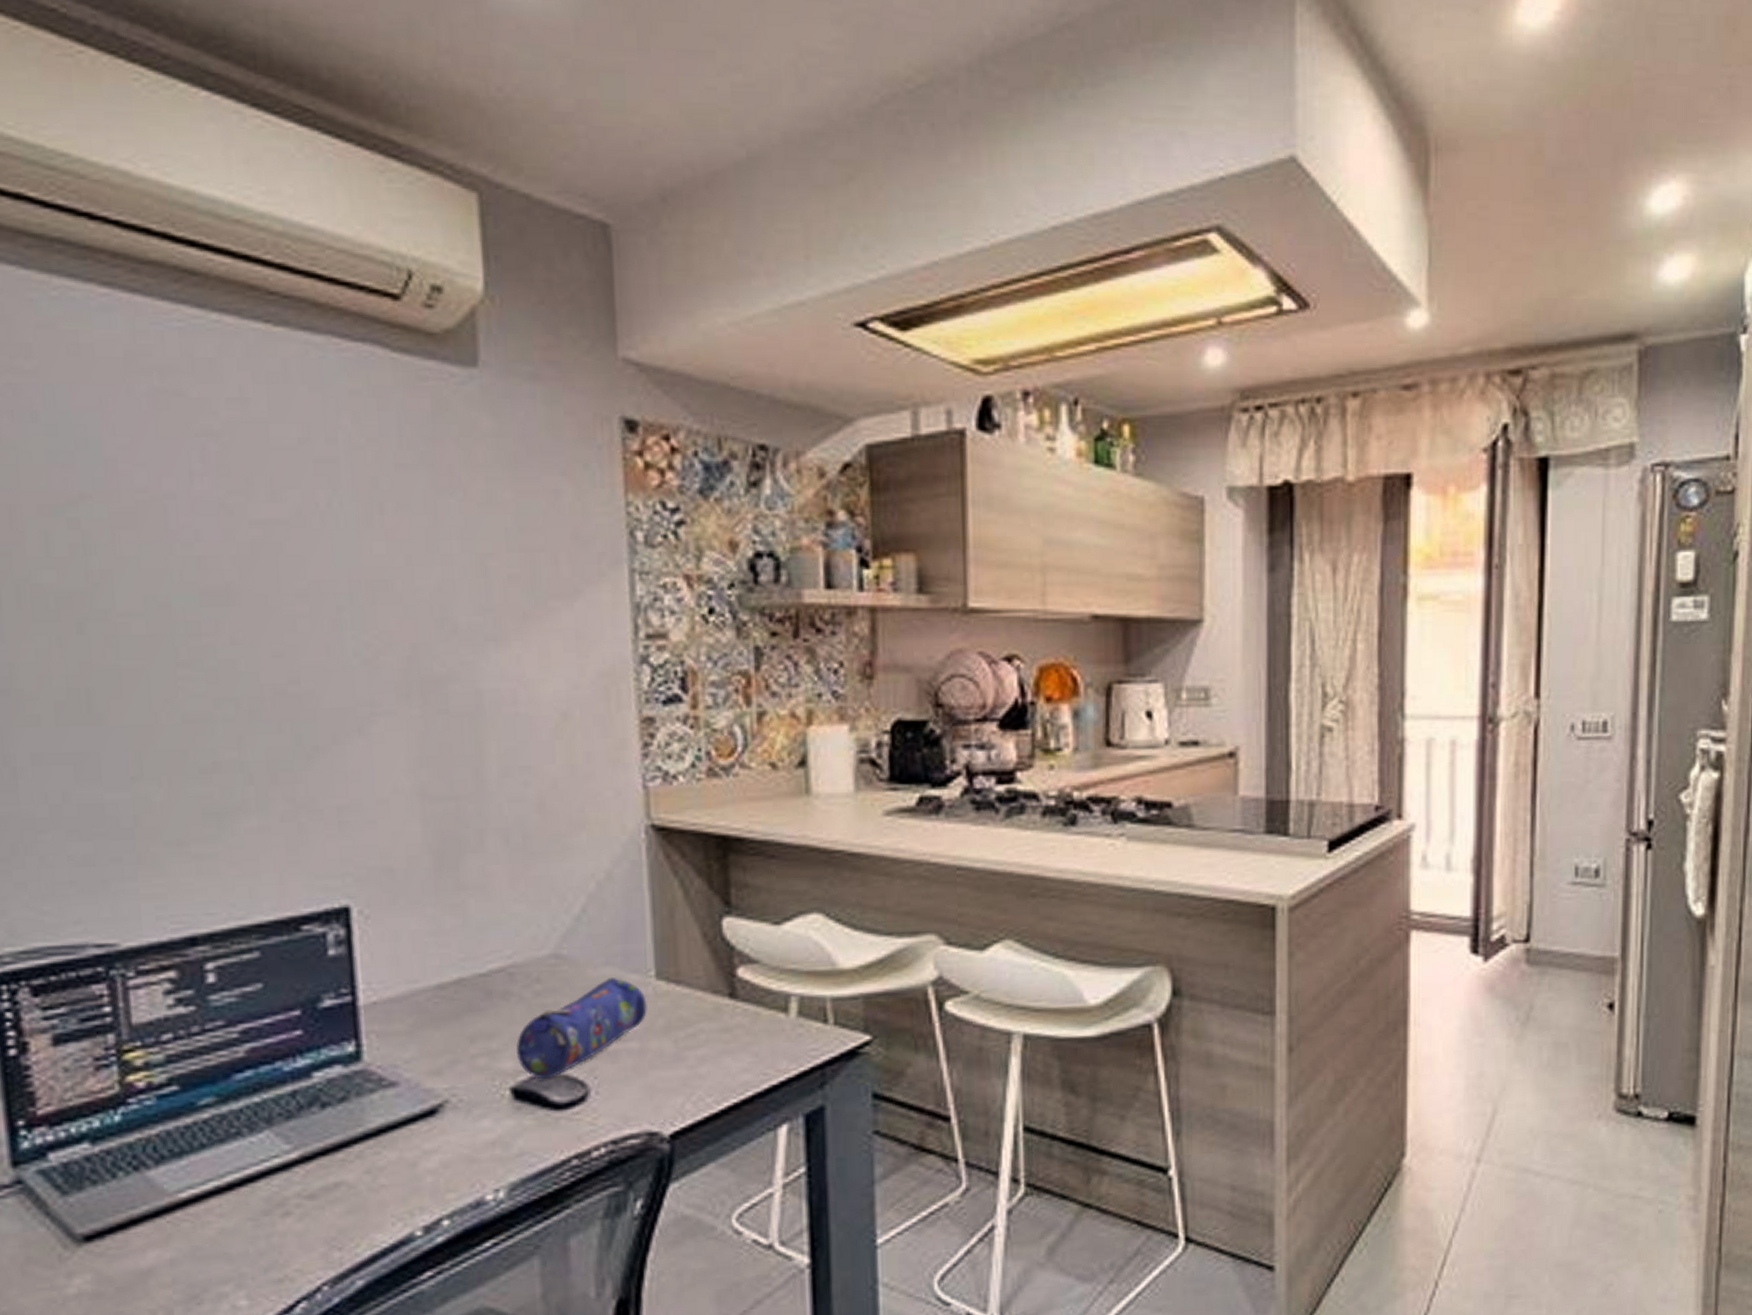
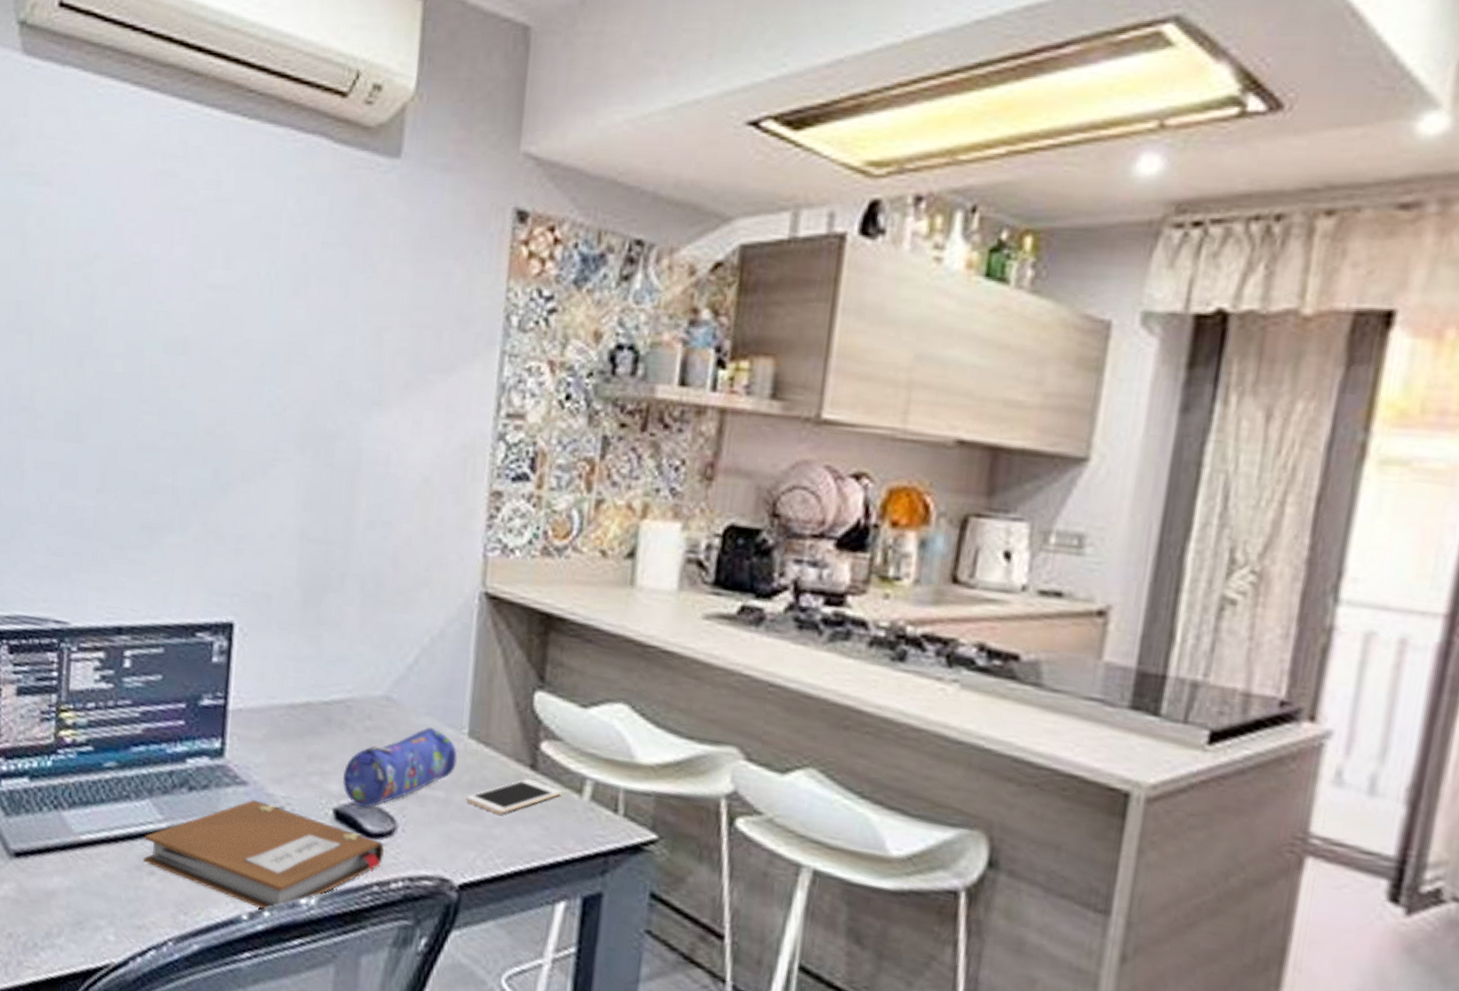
notebook: none [270,1099,578,1220] -> present [143,799,384,911]
cell phone: none [663,1009,768,1052] -> present [465,779,563,815]

